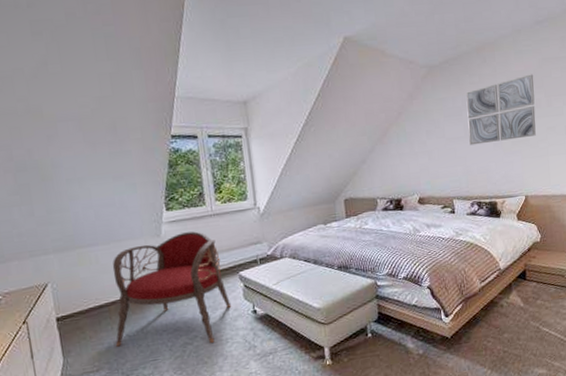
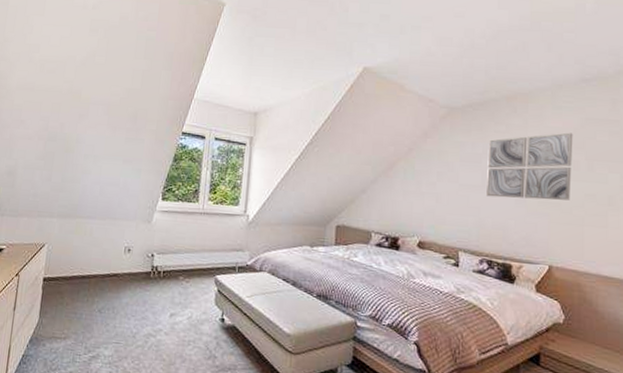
armchair: present [112,231,232,347] -> none [86,224,202,342]

